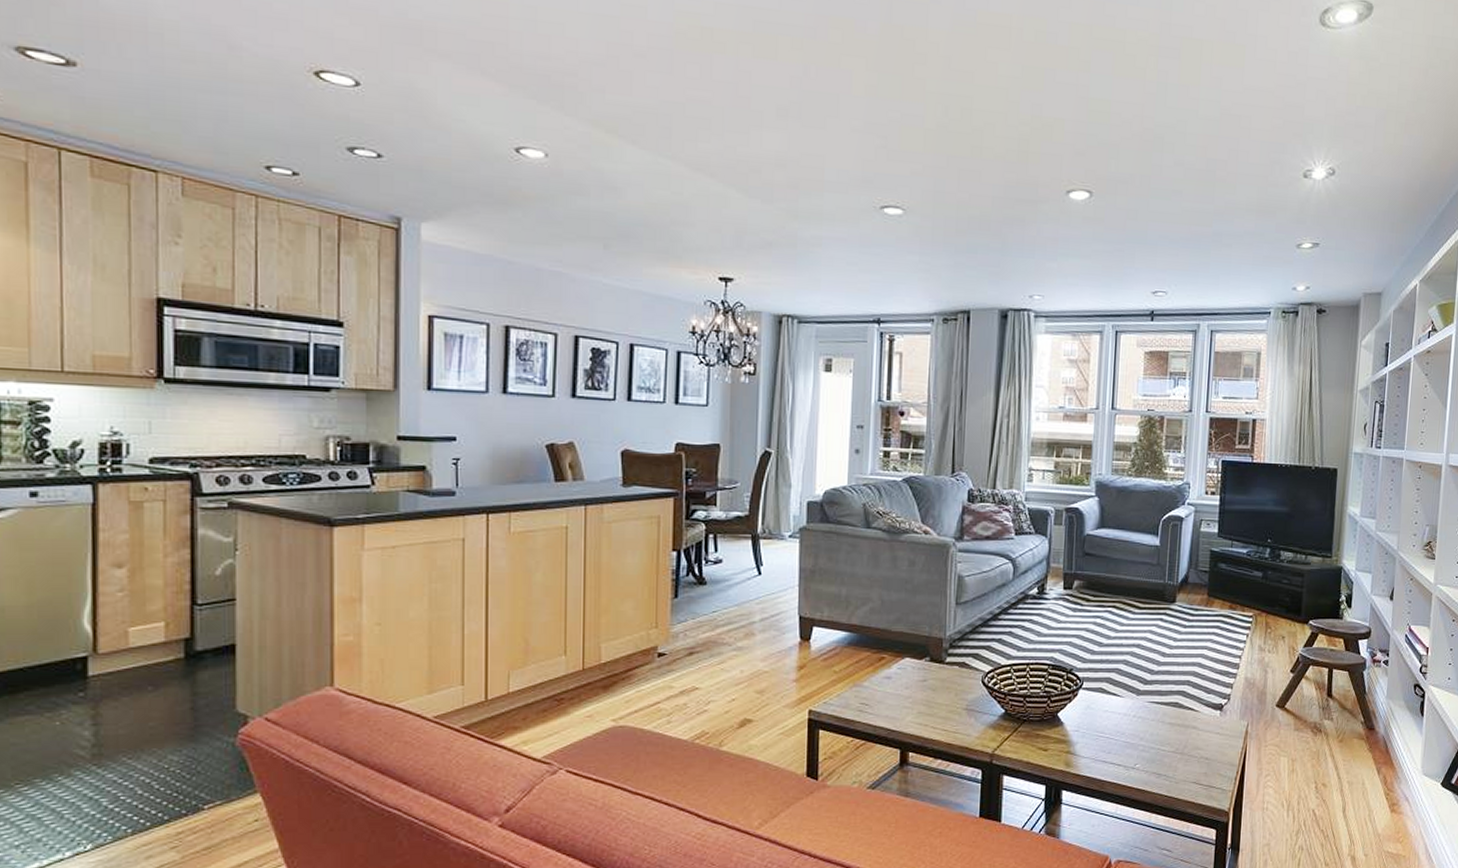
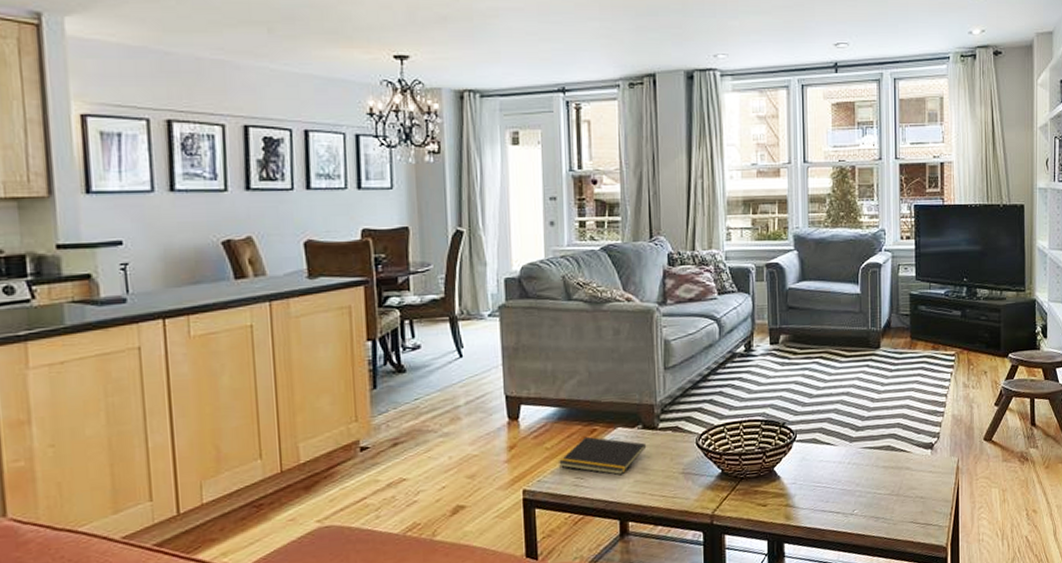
notepad: none [844,663,933,705] -> present [558,436,647,476]

